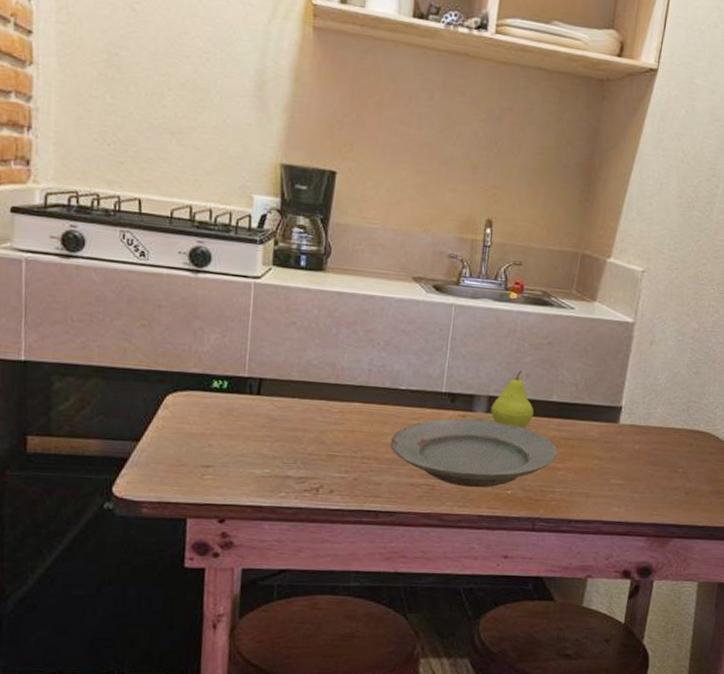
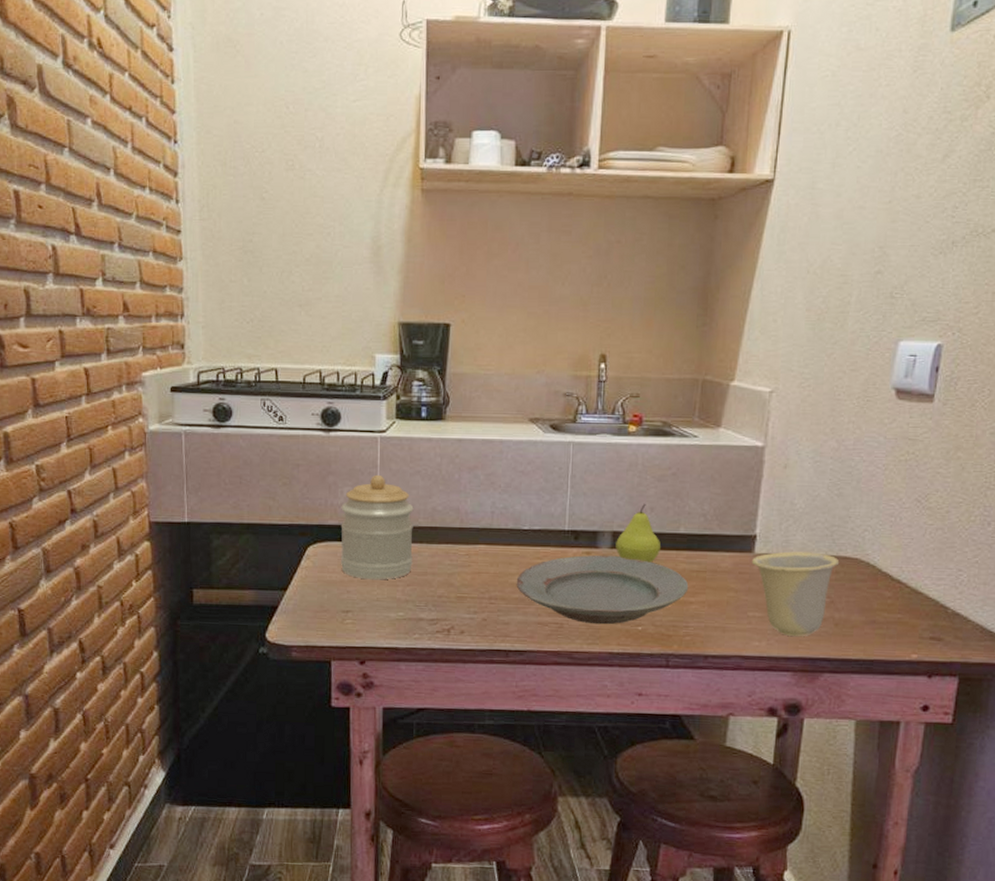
jar: none [203,322,287,434] -> present [341,474,414,580]
cup: none [616,423,693,504] -> present [751,551,840,636]

